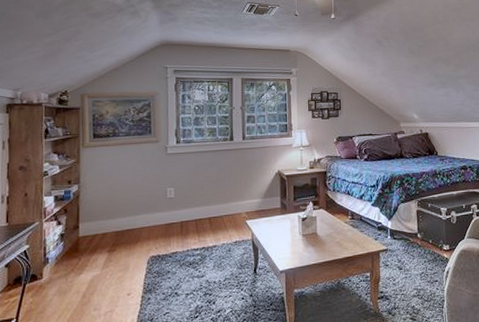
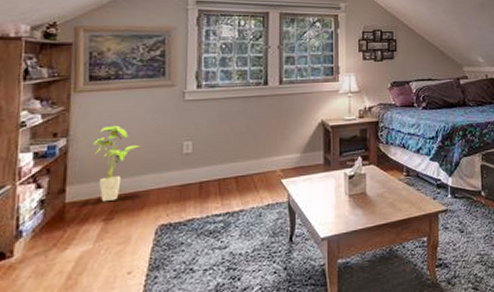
house plant: none [98,174,135,237] -> present [92,125,142,202]

